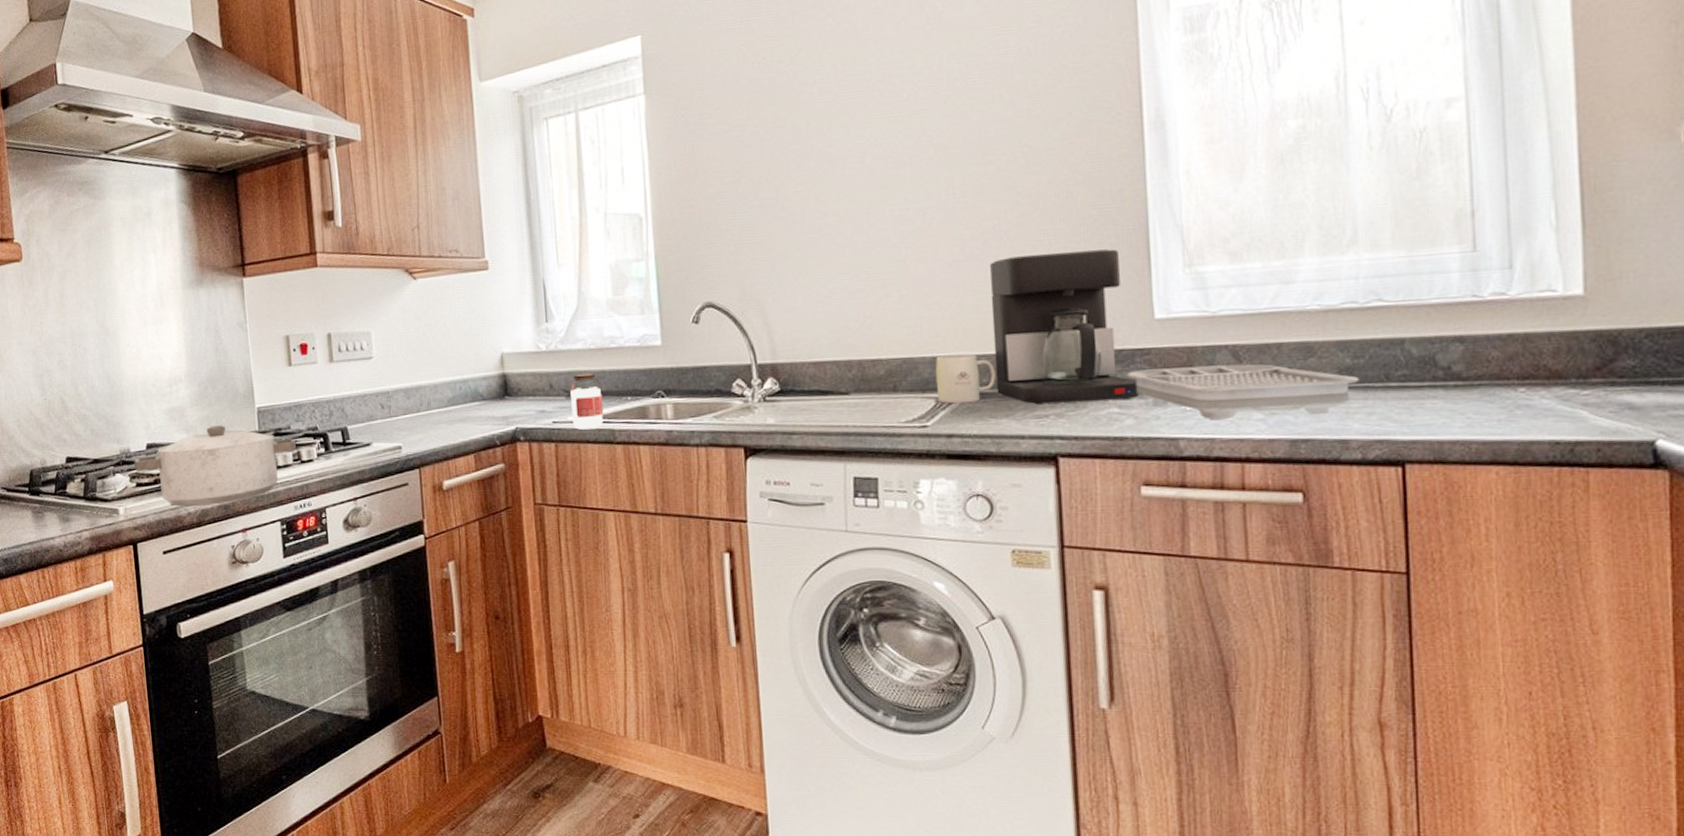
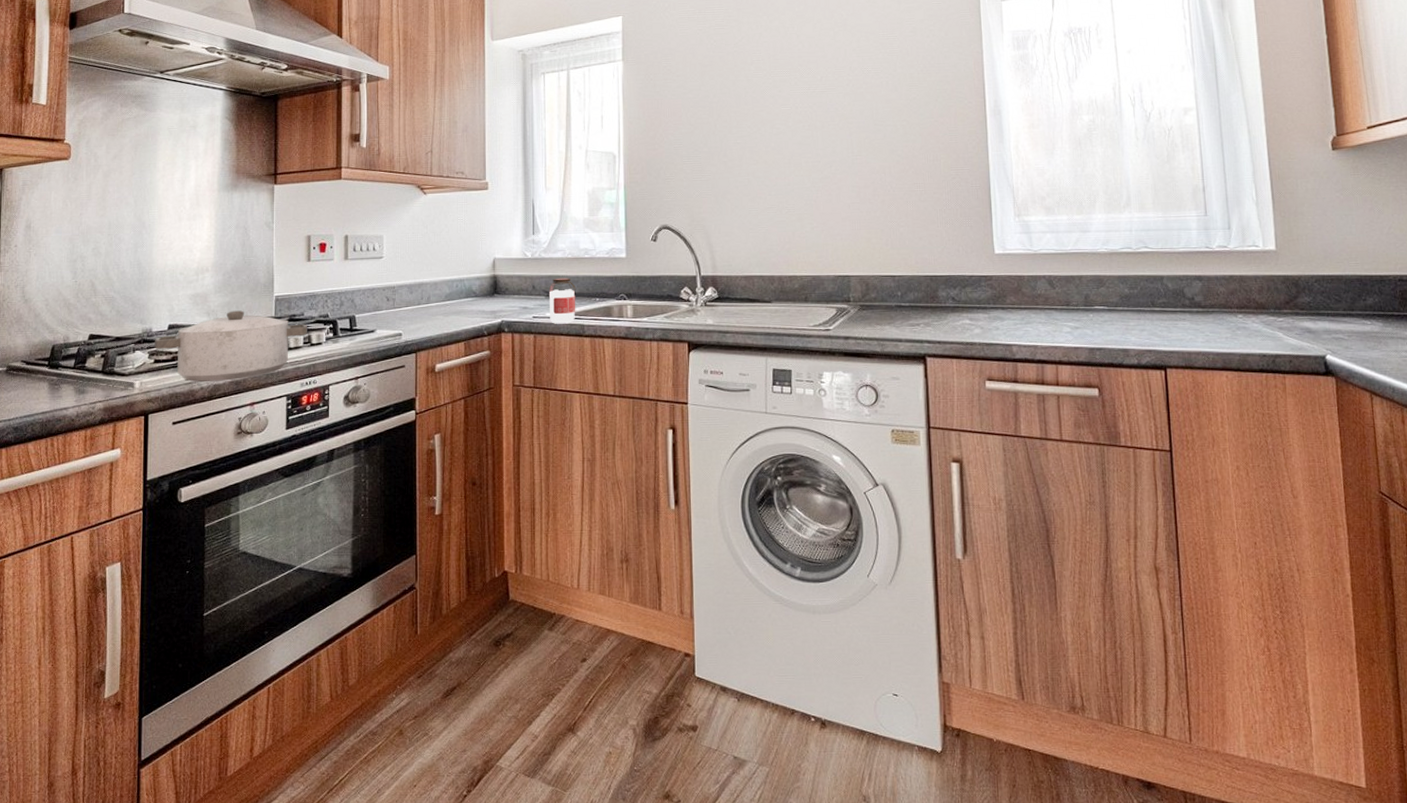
mug: present [935,353,996,404] -> none [836,274,881,313]
coffee maker: present [990,249,1139,405] -> none [878,200,984,316]
dish rack: present [1125,364,1360,421] -> none [974,290,1135,332]

